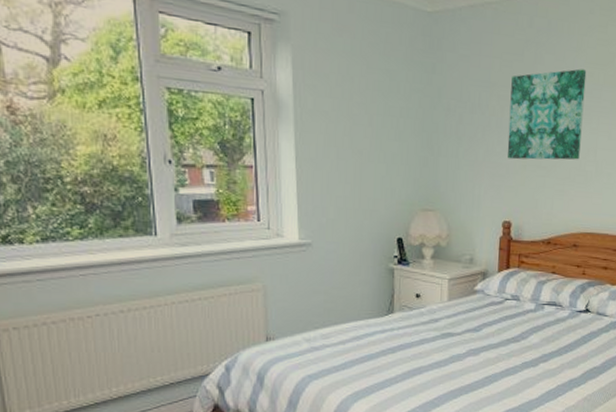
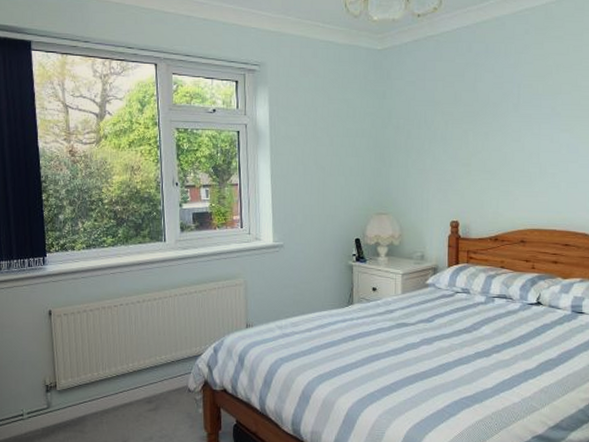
wall art: present [507,69,587,160] -> none [452,82,525,166]

